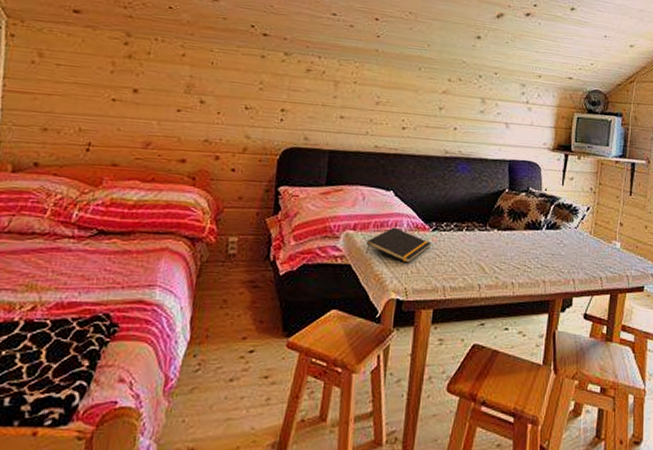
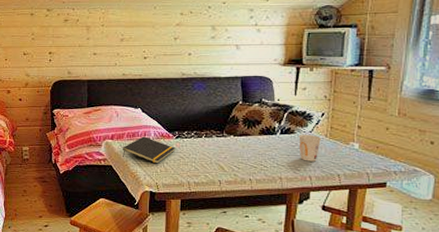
cup: none [564,231,586,262] -> present [299,135,321,162]

